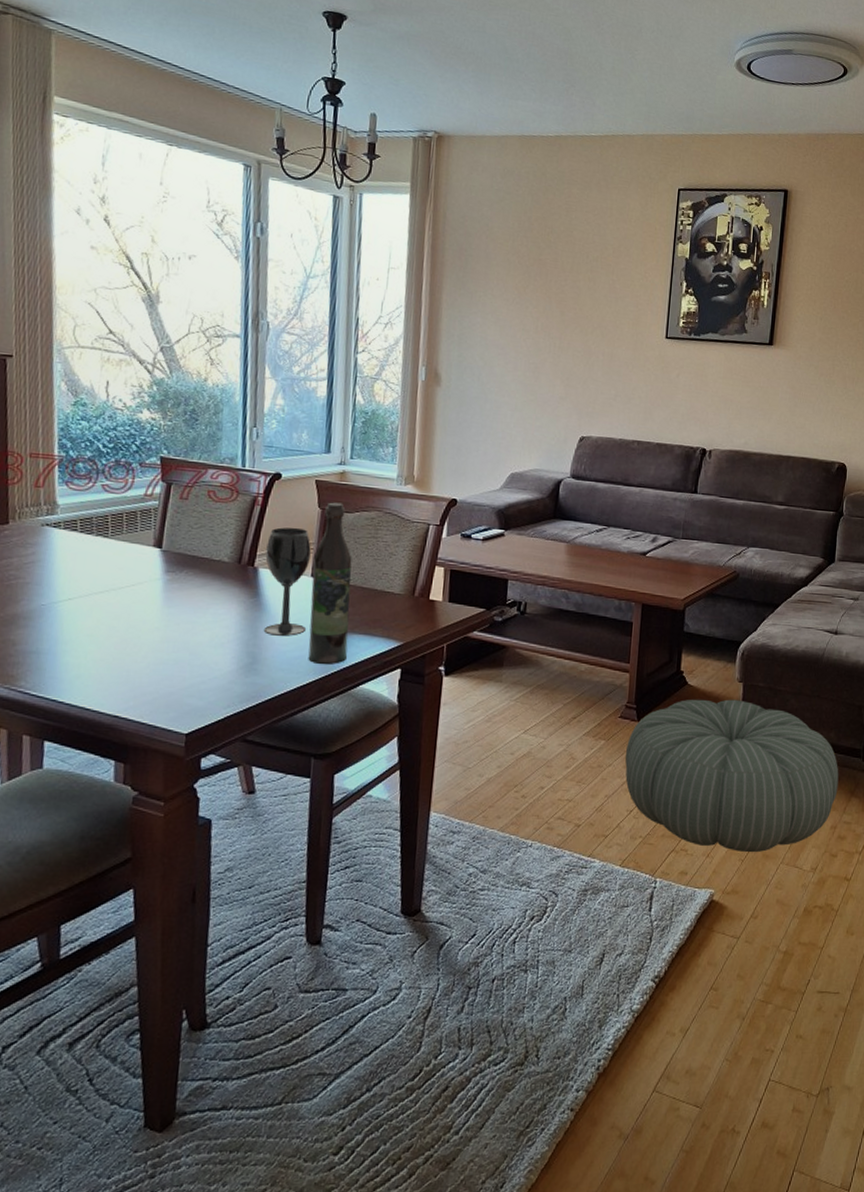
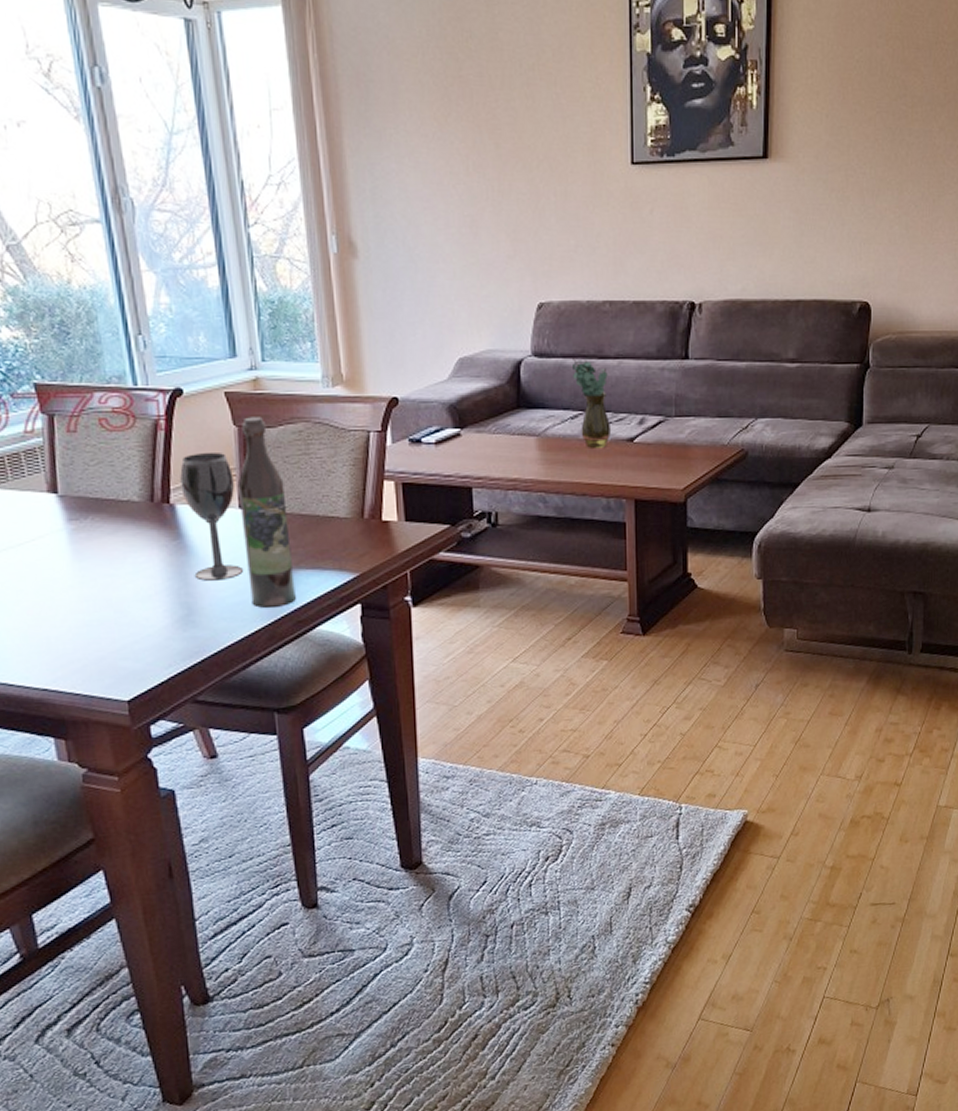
vase: none [602,483,630,558] -> present [573,358,612,448]
pouf: present [625,699,839,853] -> none [633,599,882,767]

